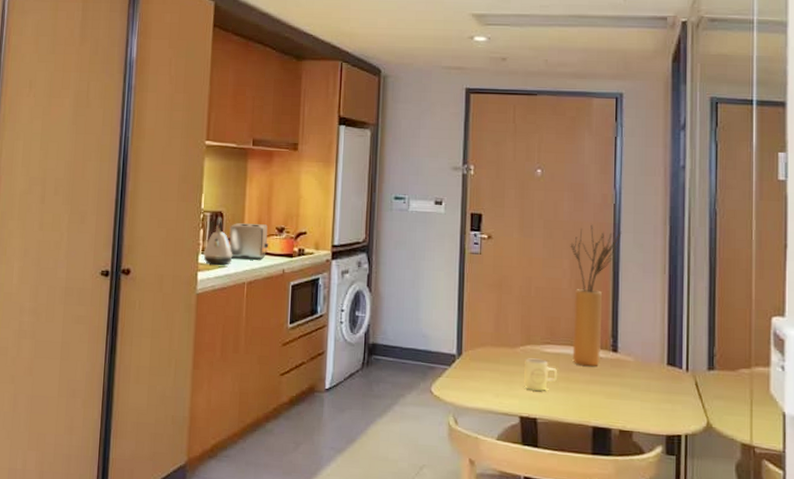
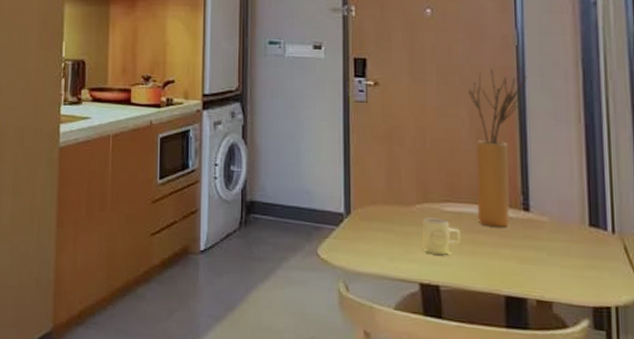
kettle: present [203,216,233,265] -> none [65,65,97,117]
toaster: present [229,223,269,261] -> none [92,72,135,112]

